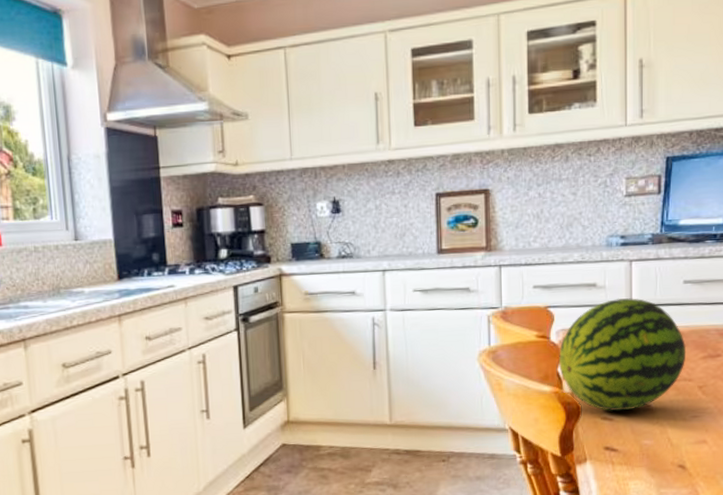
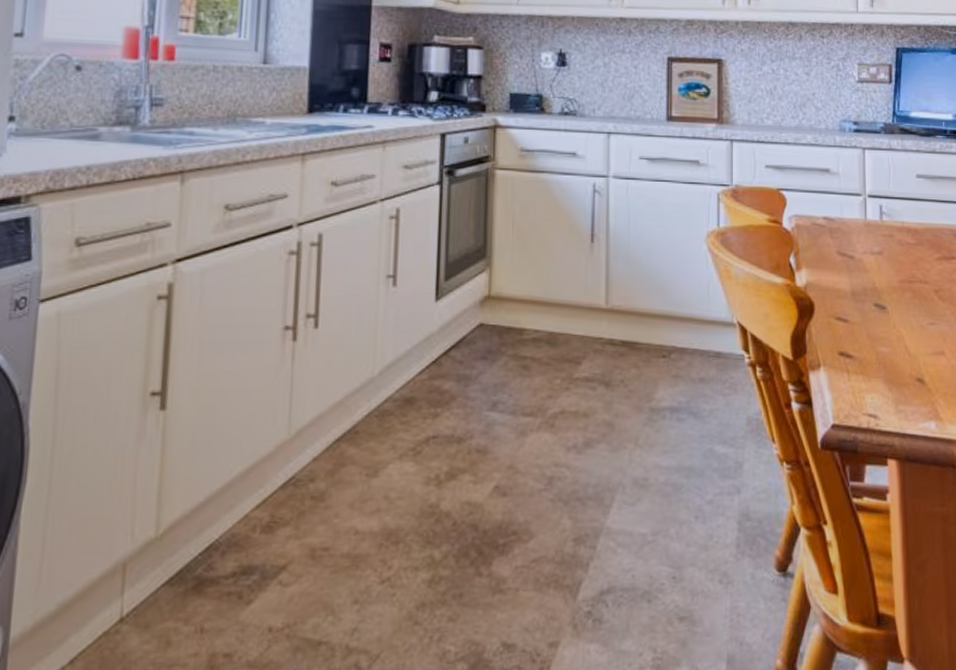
fruit: present [559,298,687,412] -> none [792,187,921,312]

